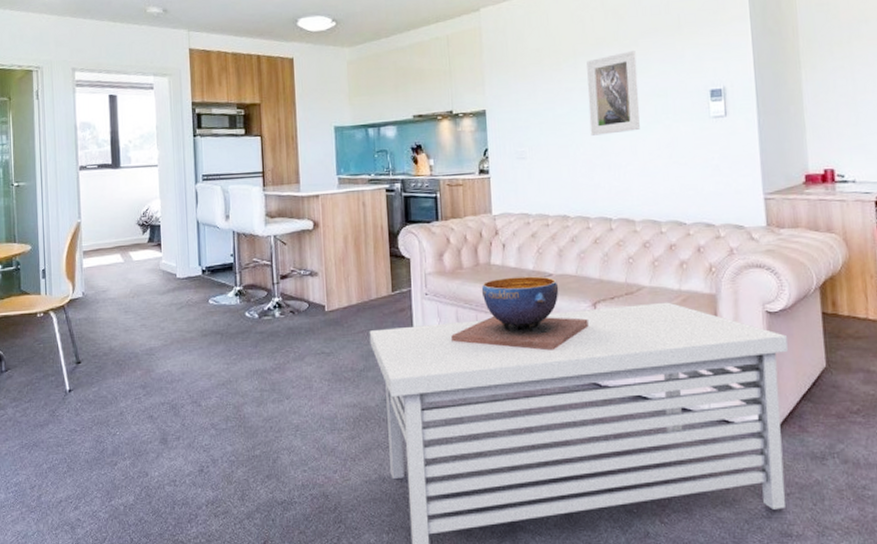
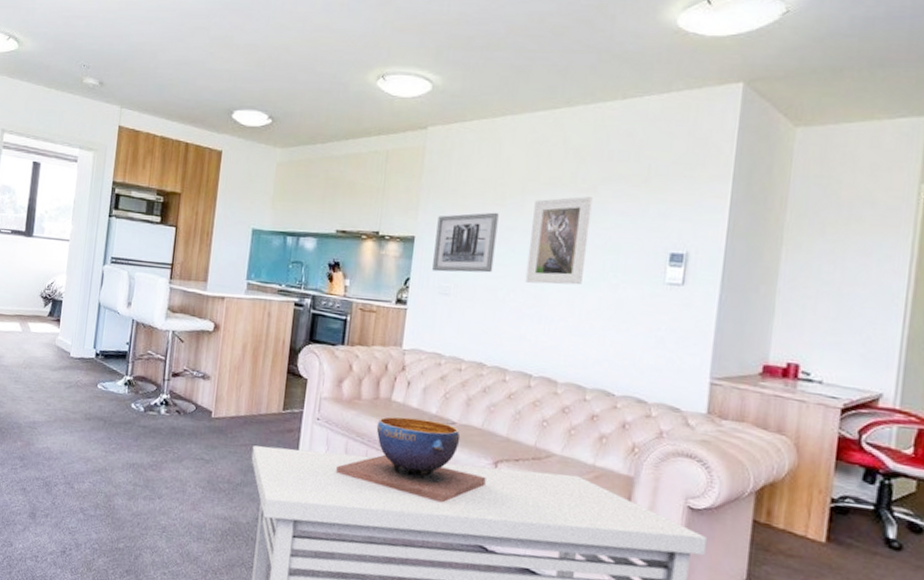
wall art: none [503,77,561,139] -> present [432,212,499,273]

